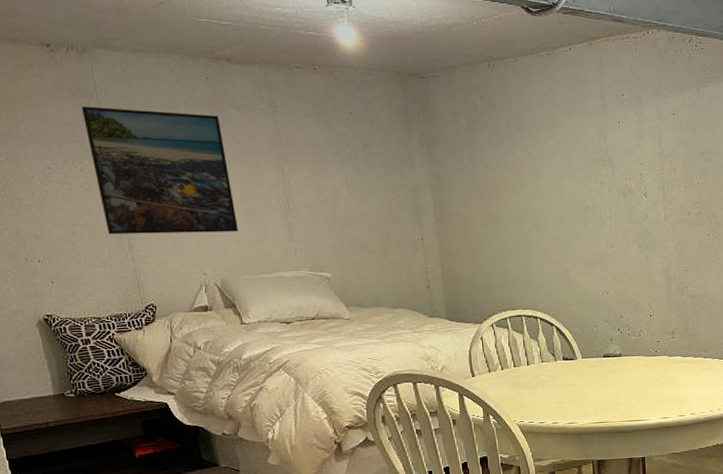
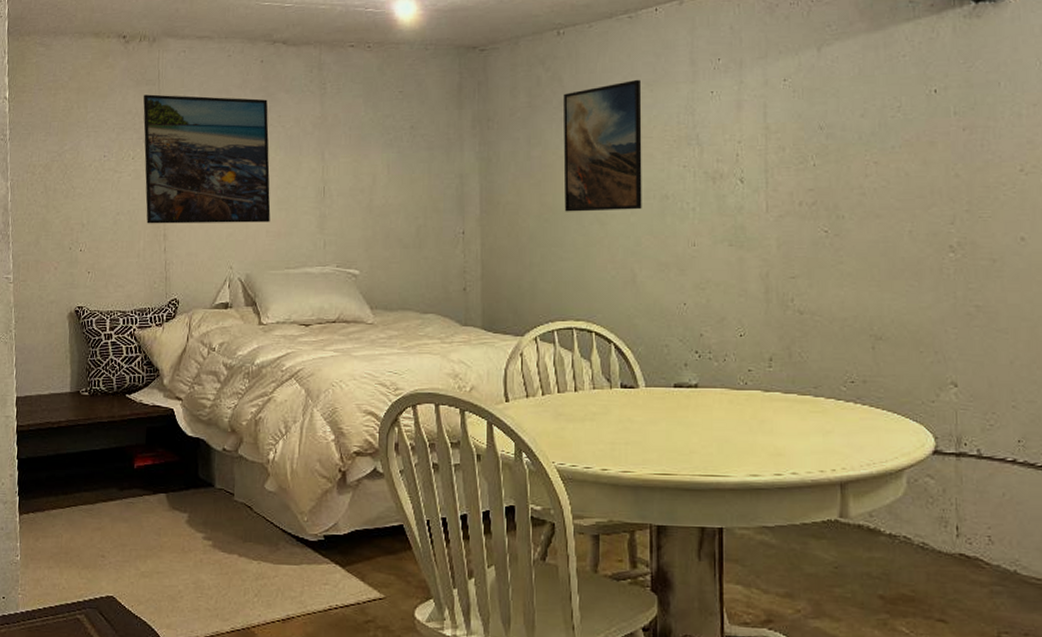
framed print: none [497,109,570,221] -> present [563,79,642,212]

